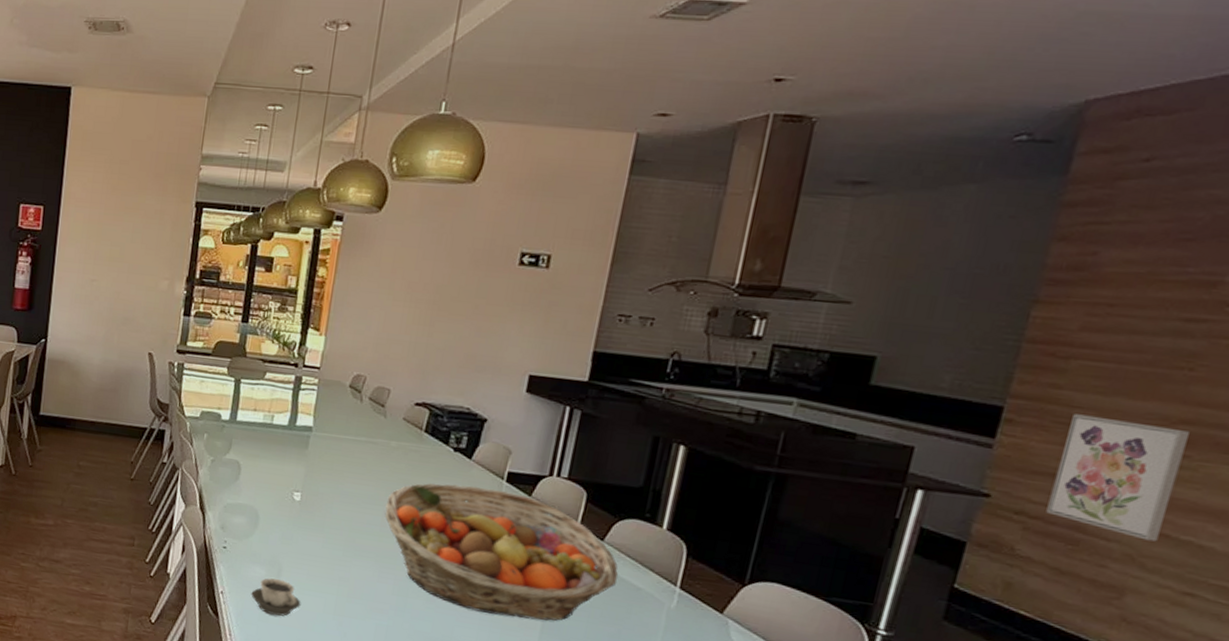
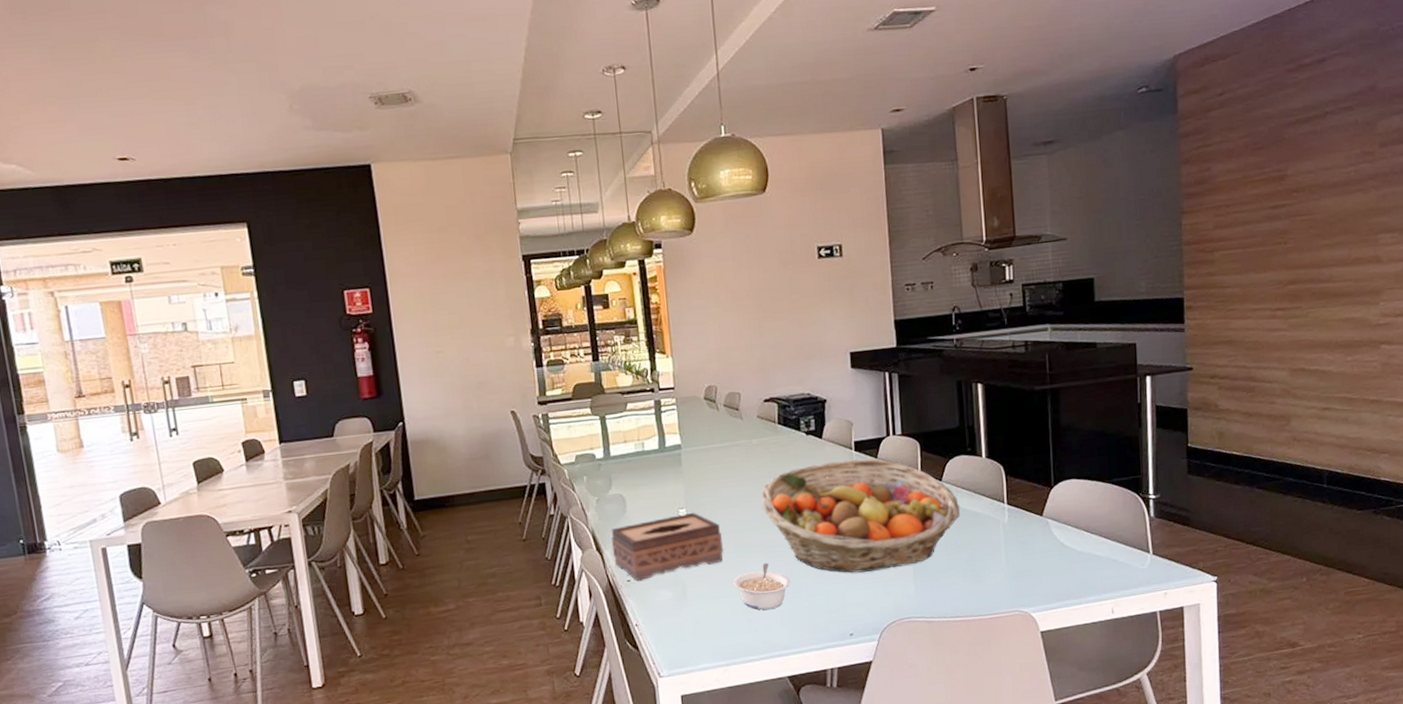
tissue box: none [214,492,333,557] -> present [610,512,723,581]
cup: present [251,578,301,616] -> none [663,595,711,632]
legume: none [332,570,396,620] -> present [733,562,790,610]
wall art: present [1046,414,1190,542] -> none [1226,288,1298,376]

